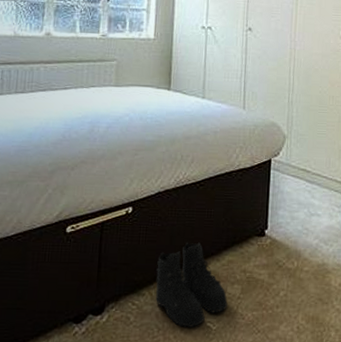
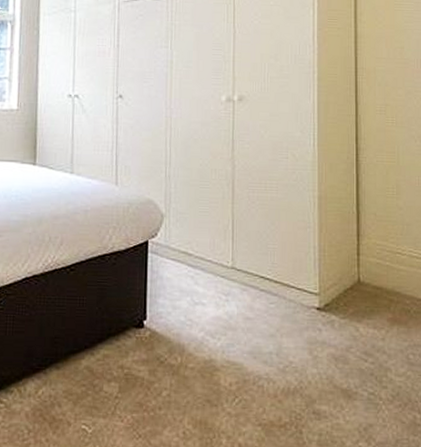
boots: present [156,242,228,327] -> none [25,333,104,430]

